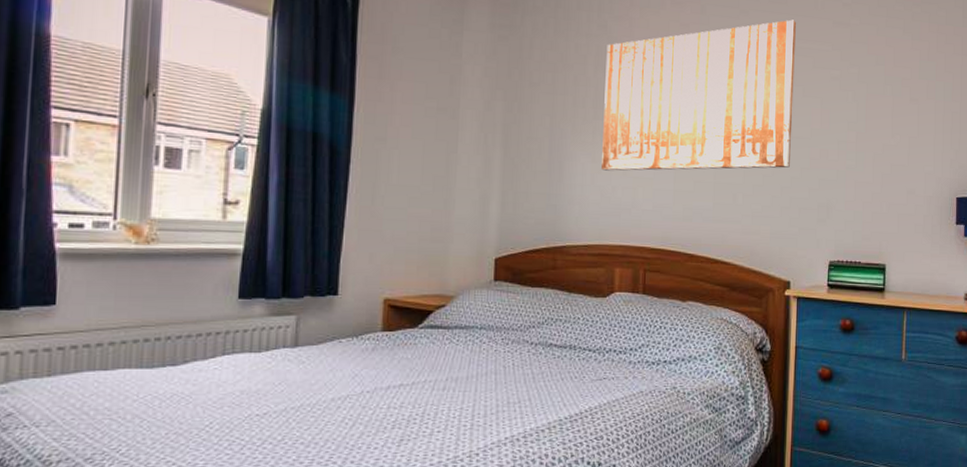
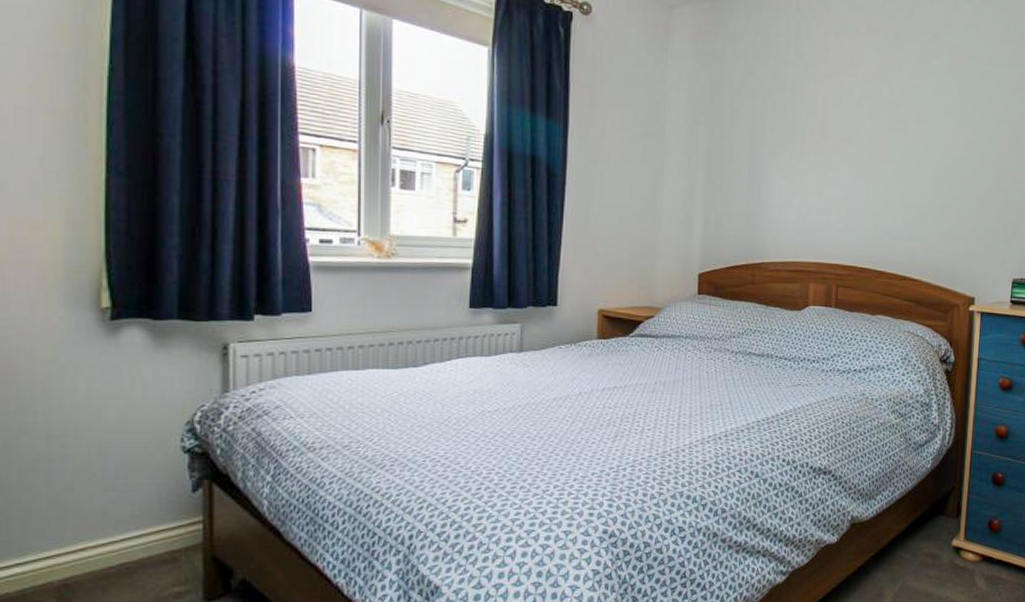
wall art: present [601,19,796,171] -> none [798,44,988,193]

